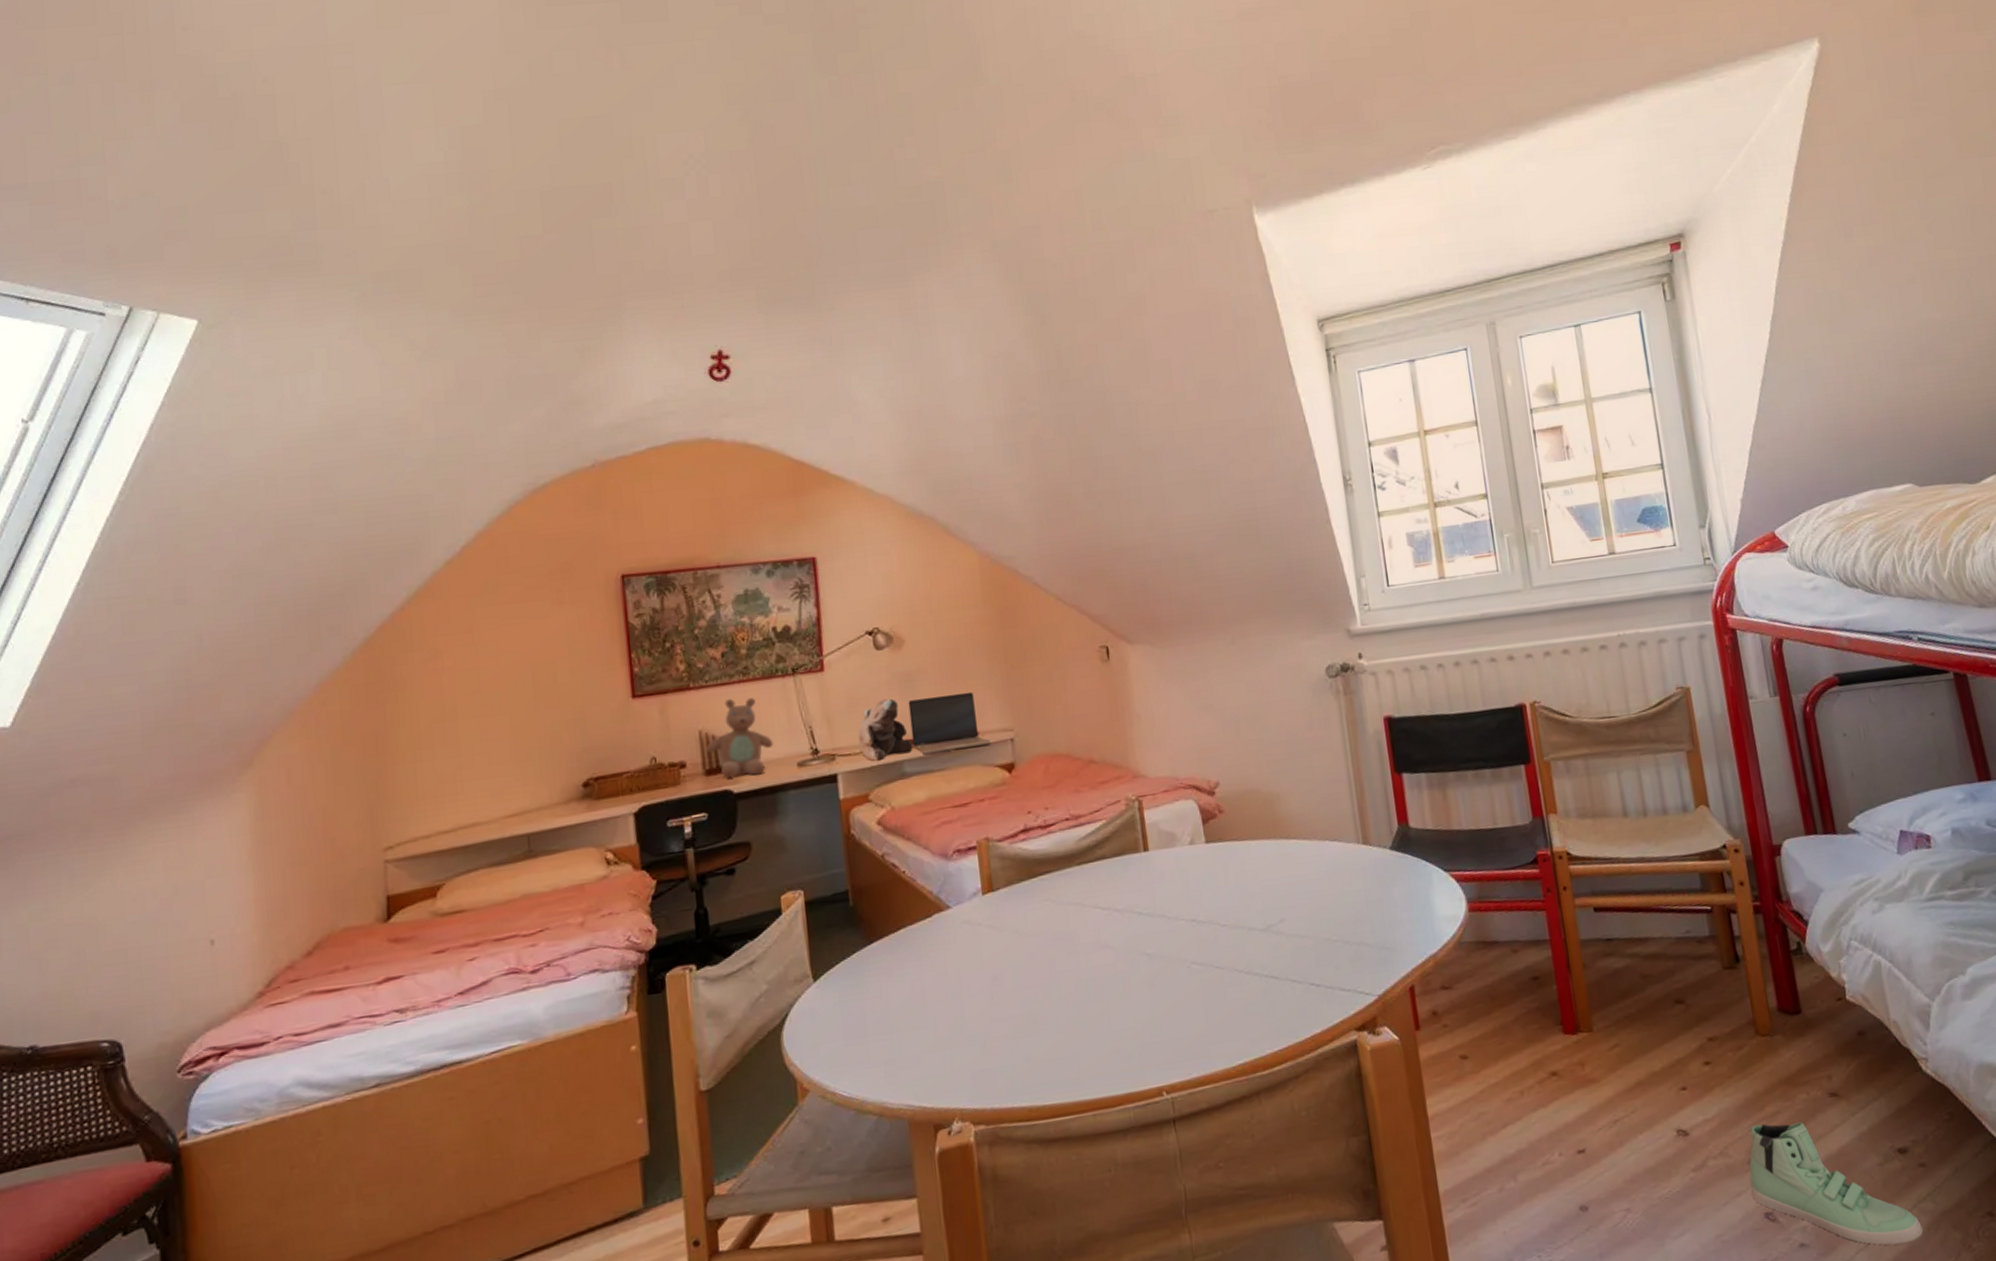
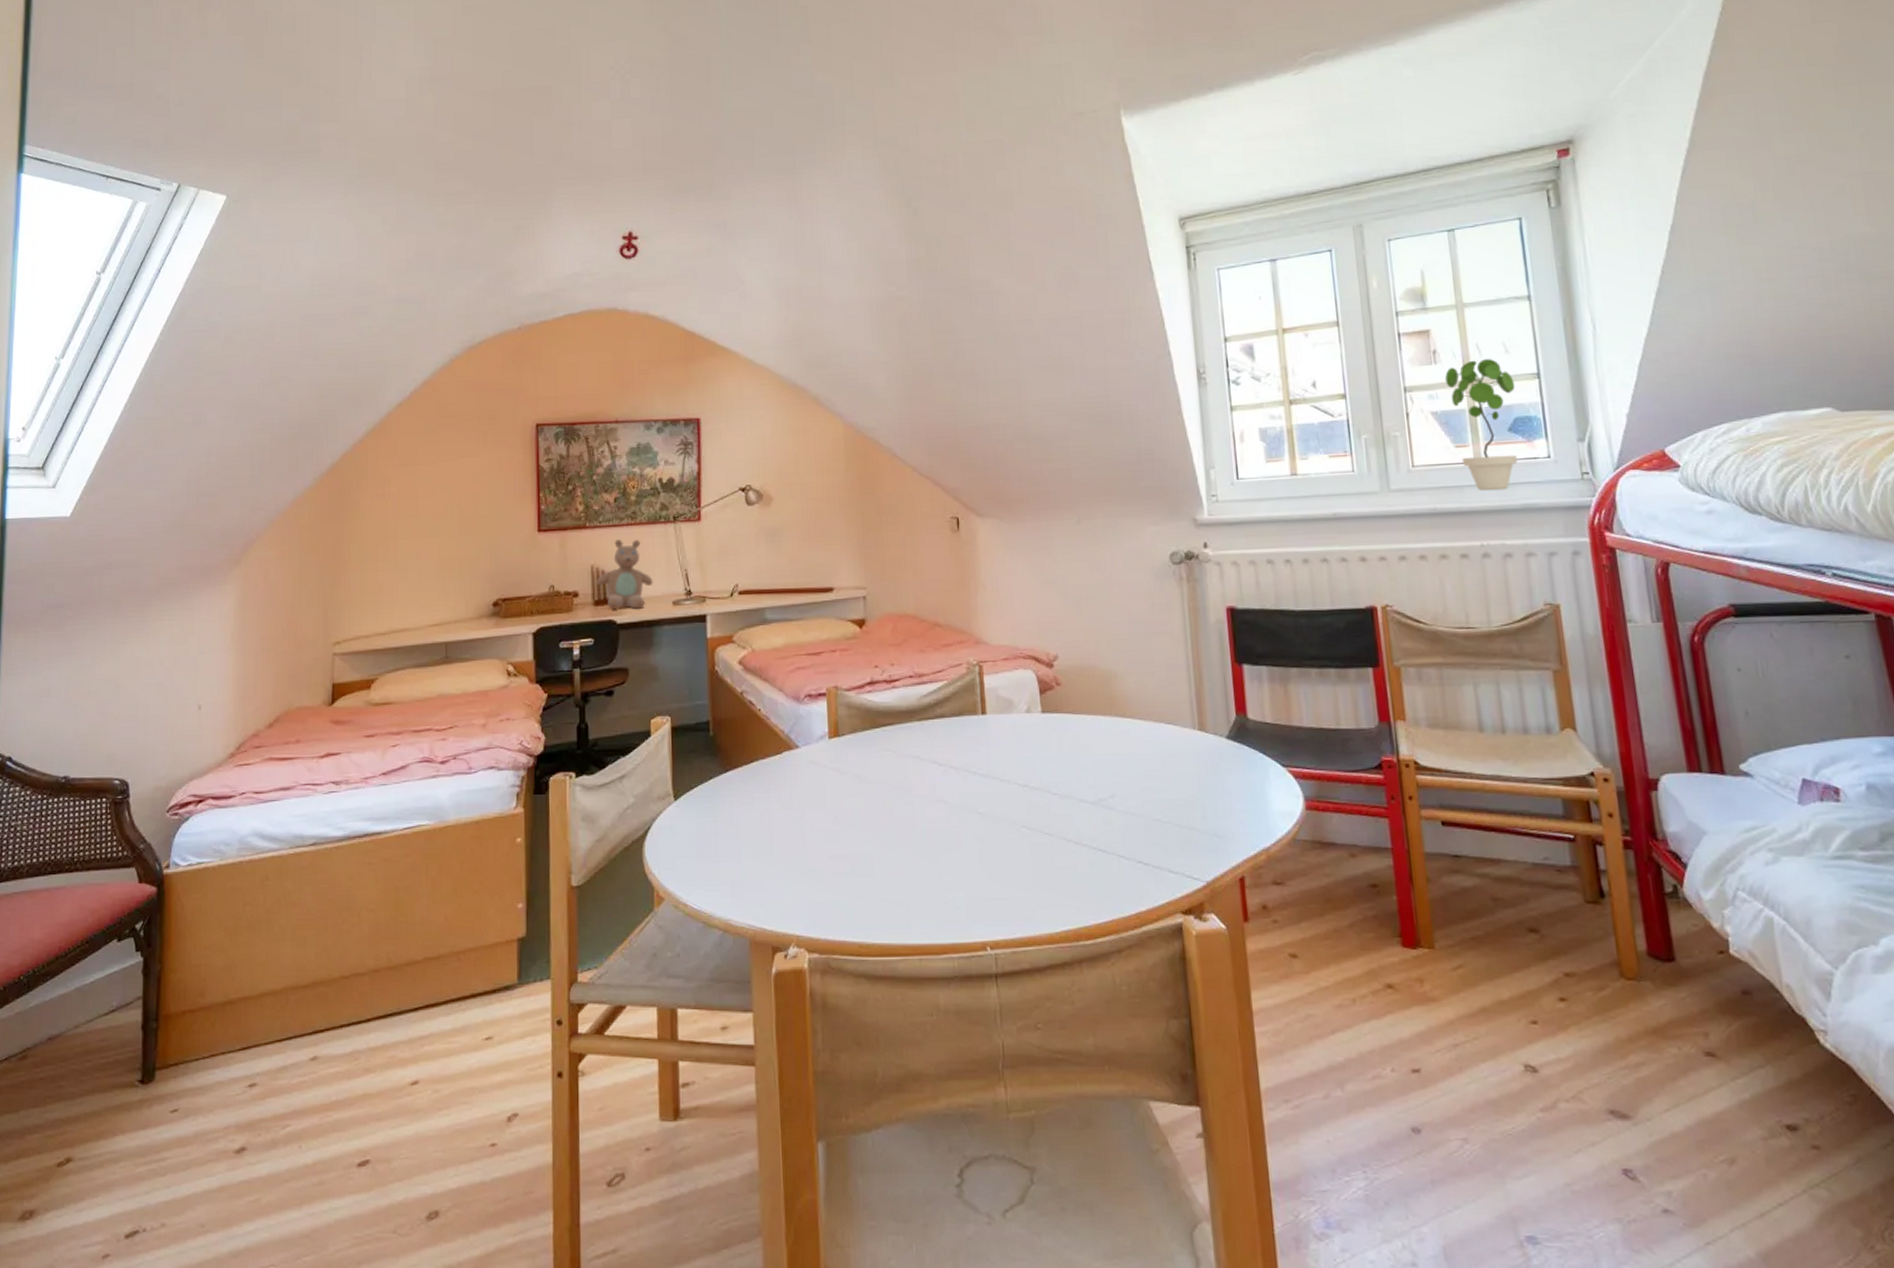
stuffed animal: present [858,698,913,762] -> none [727,550,774,607]
laptop: present [908,692,991,754] -> none [773,550,845,604]
potted plant: none [1578,452,1647,583] -> present [1445,359,1518,491]
sneaker: present [1749,1122,1923,1246] -> none [1606,1074,1814,1229]

